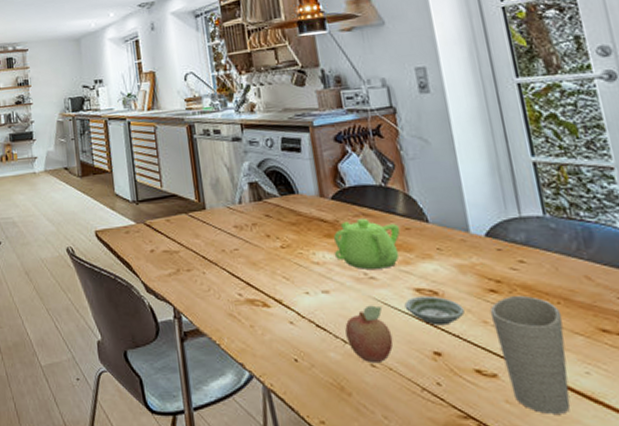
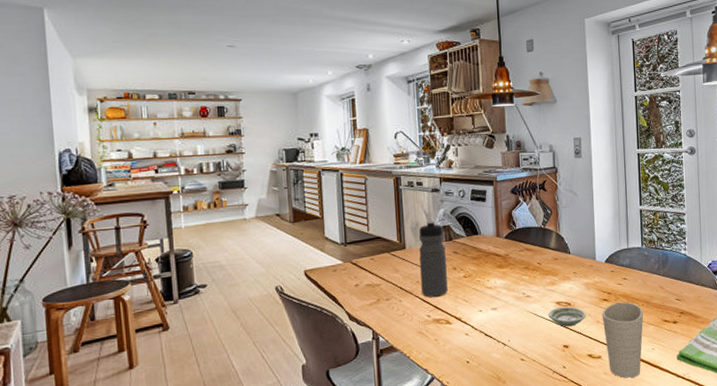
water bottle: none [220,176,262,271] -> present [418,220,448,297]
teapot: present [334,219,401,269] -> none [504,253,551,291]
fruit: present [345,305,394,364] -> none [506,316,538,358]

